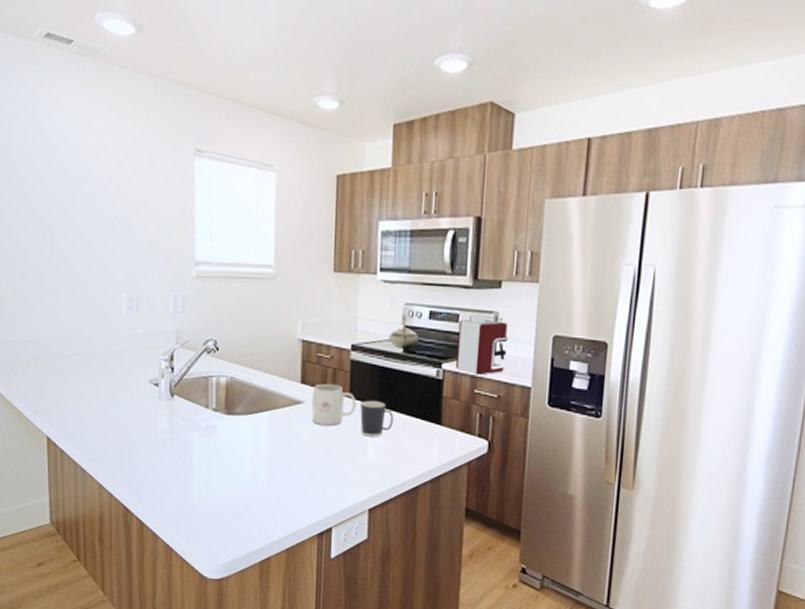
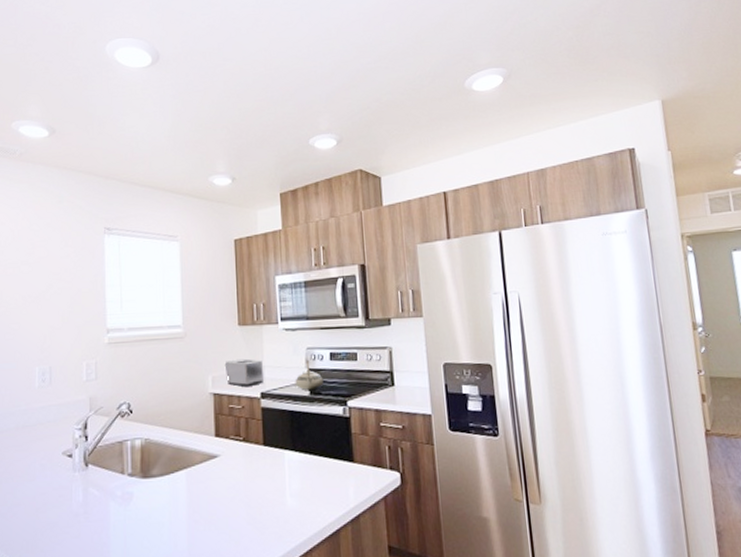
mug: present [311,383,356,426] -> none [227,433,271,477]
toaster: none [316,307,357,338] -> present [226,358,265,388]
mug: present [360,400,393,437] -> none [275,445,308,483]
coffee maker: present [456,313,508,375] -> none [358,350,405,409]

